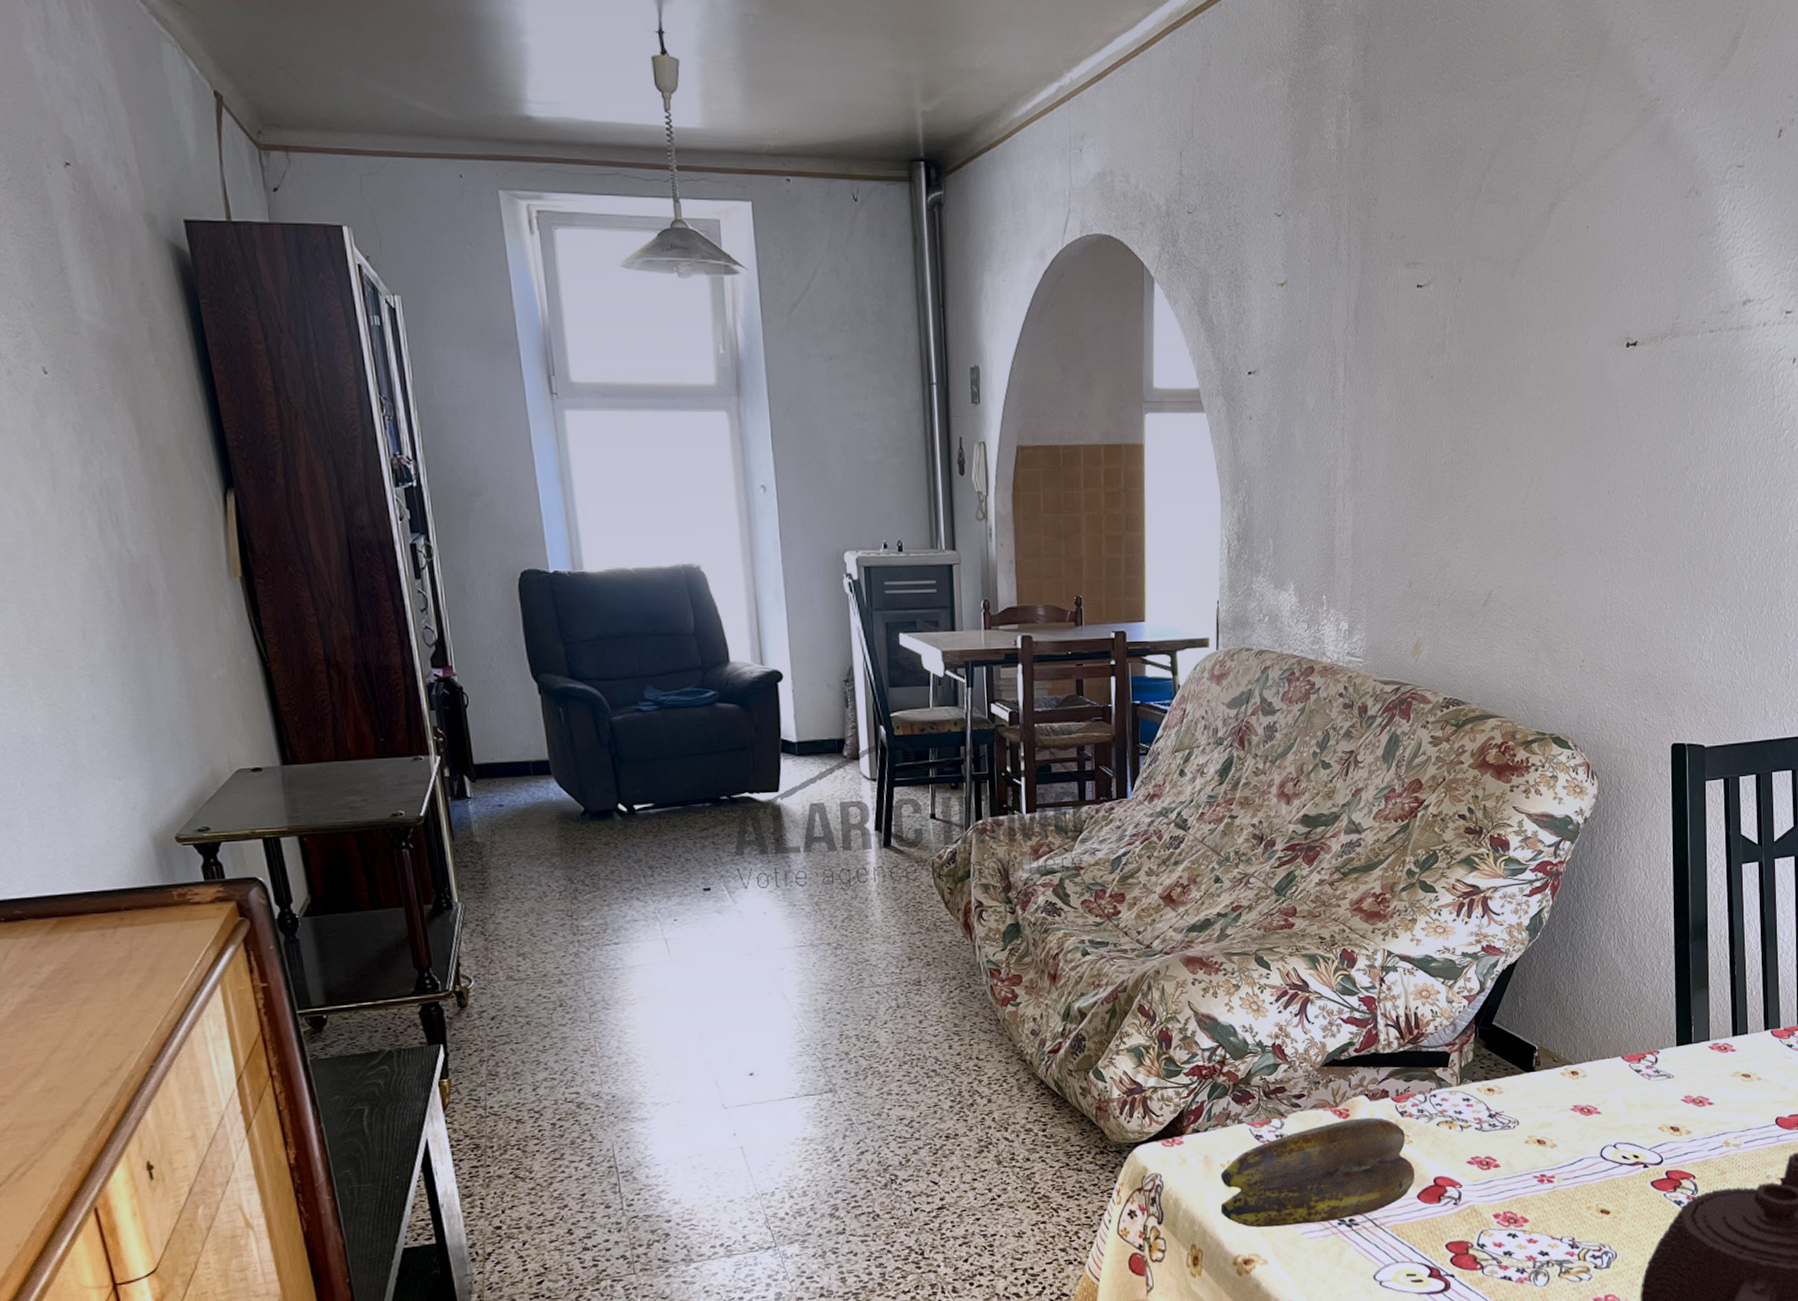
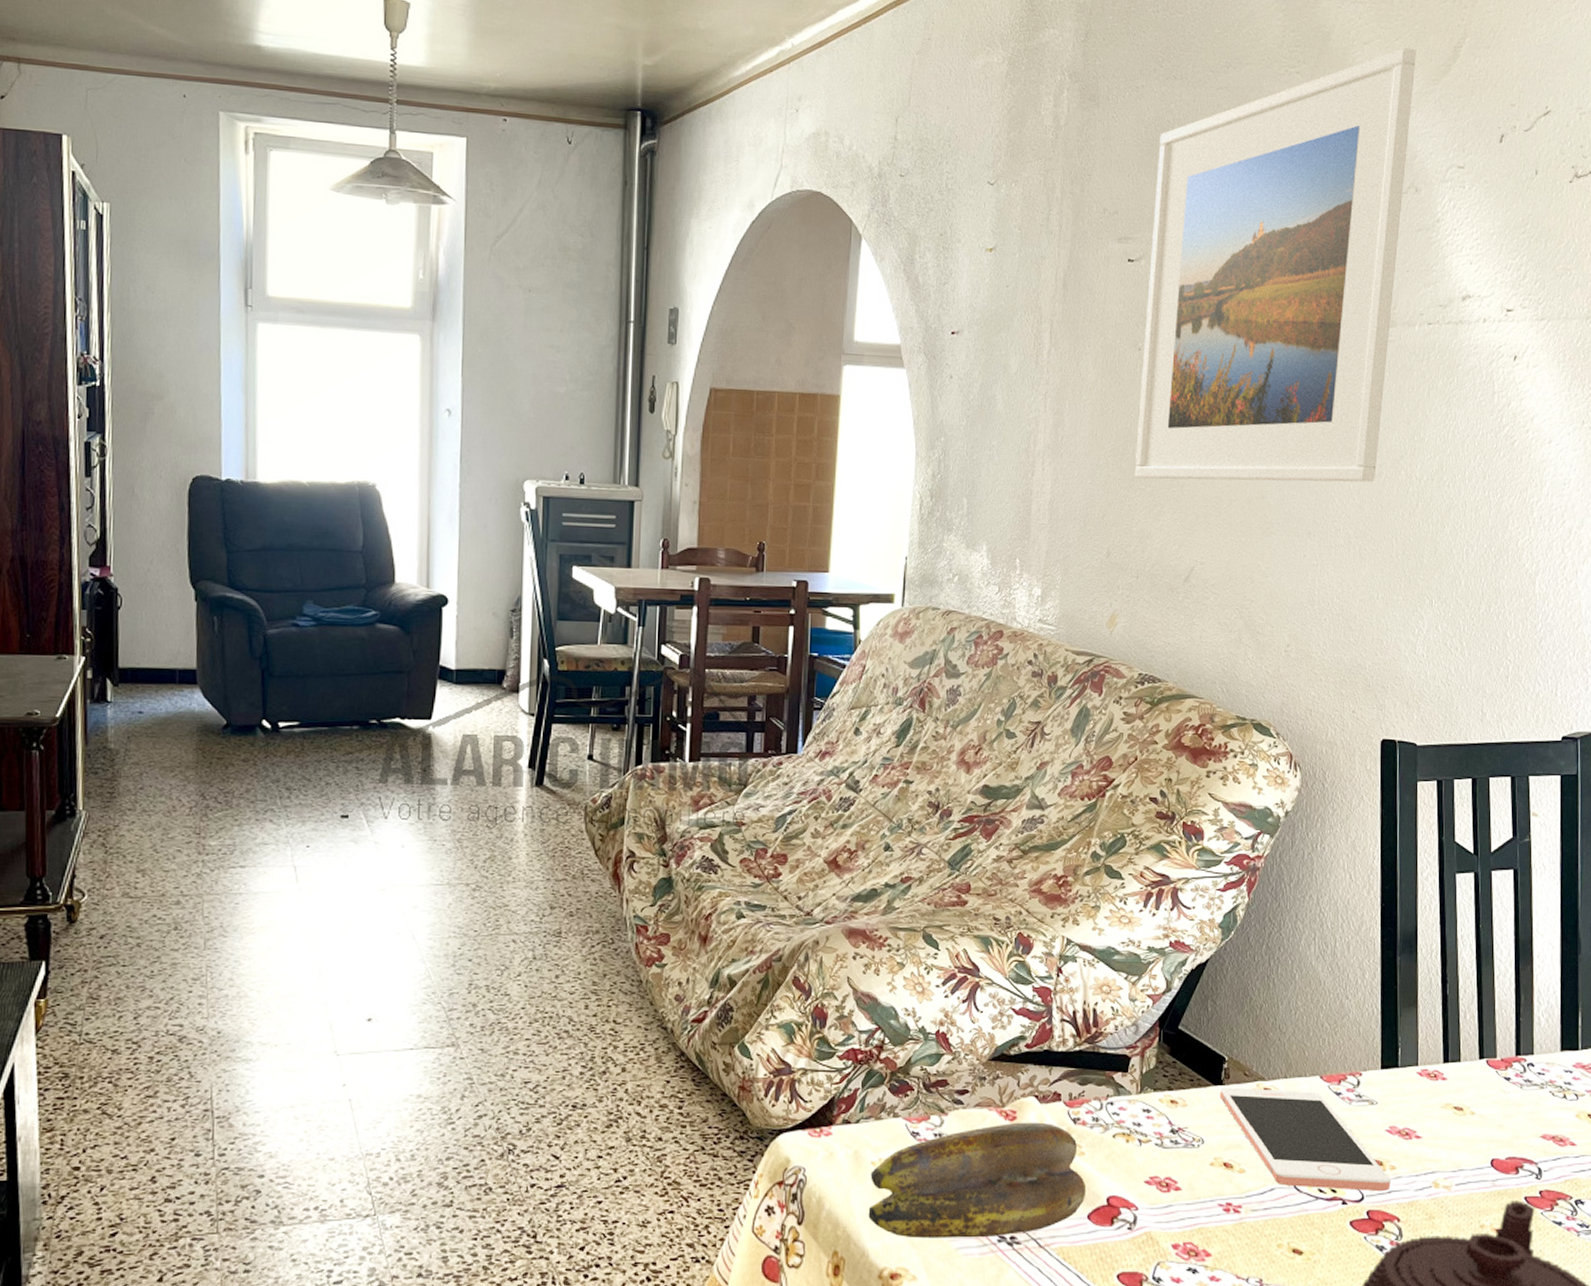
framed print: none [1431,41,1695,507] -> present [1134,47,1416,482]
cell phone: none [1532,1071,1687,1156] -> present [1220,1087,1391,1192]

